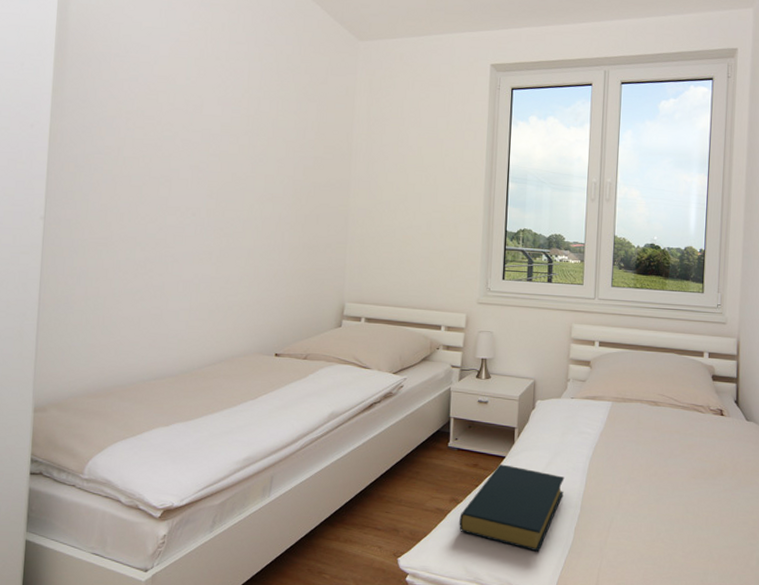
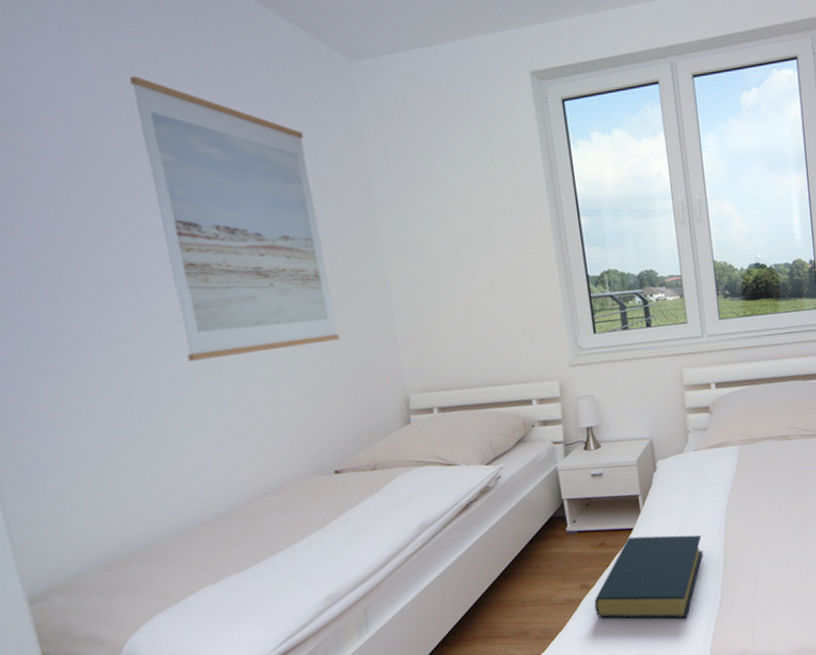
wall art: none [191,34,312,249] -> present [130,76,339,361]

